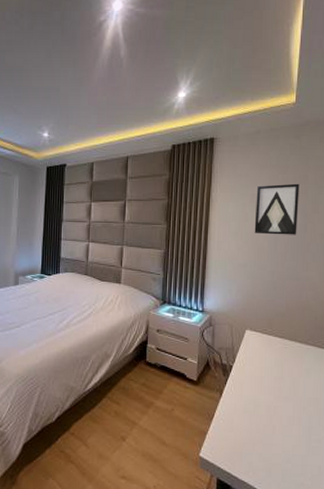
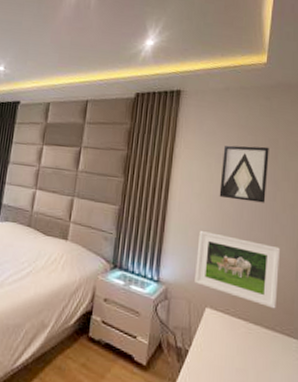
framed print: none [235,265,311,326] -> present [195,231,280,309]

